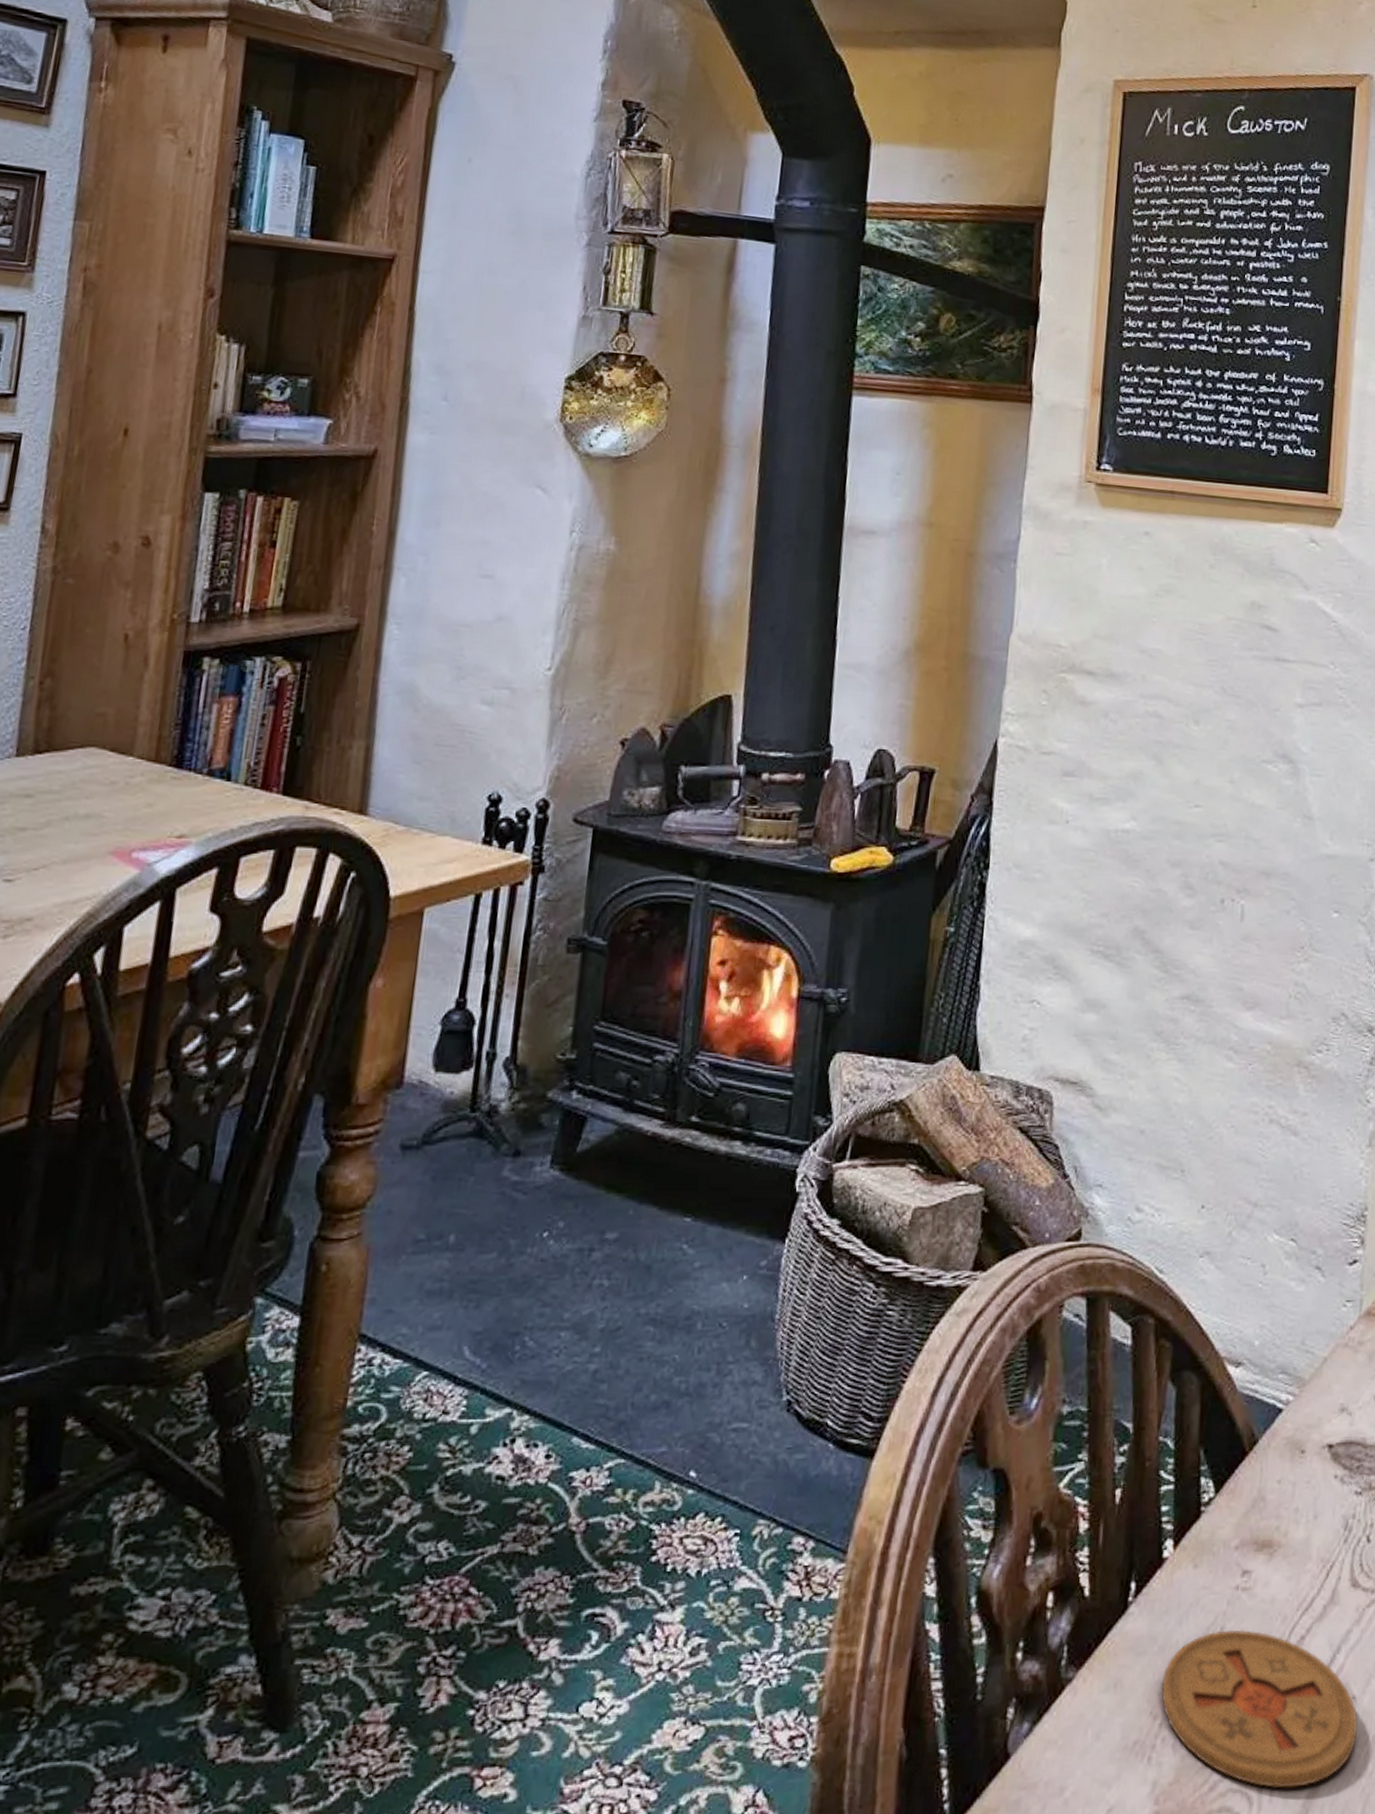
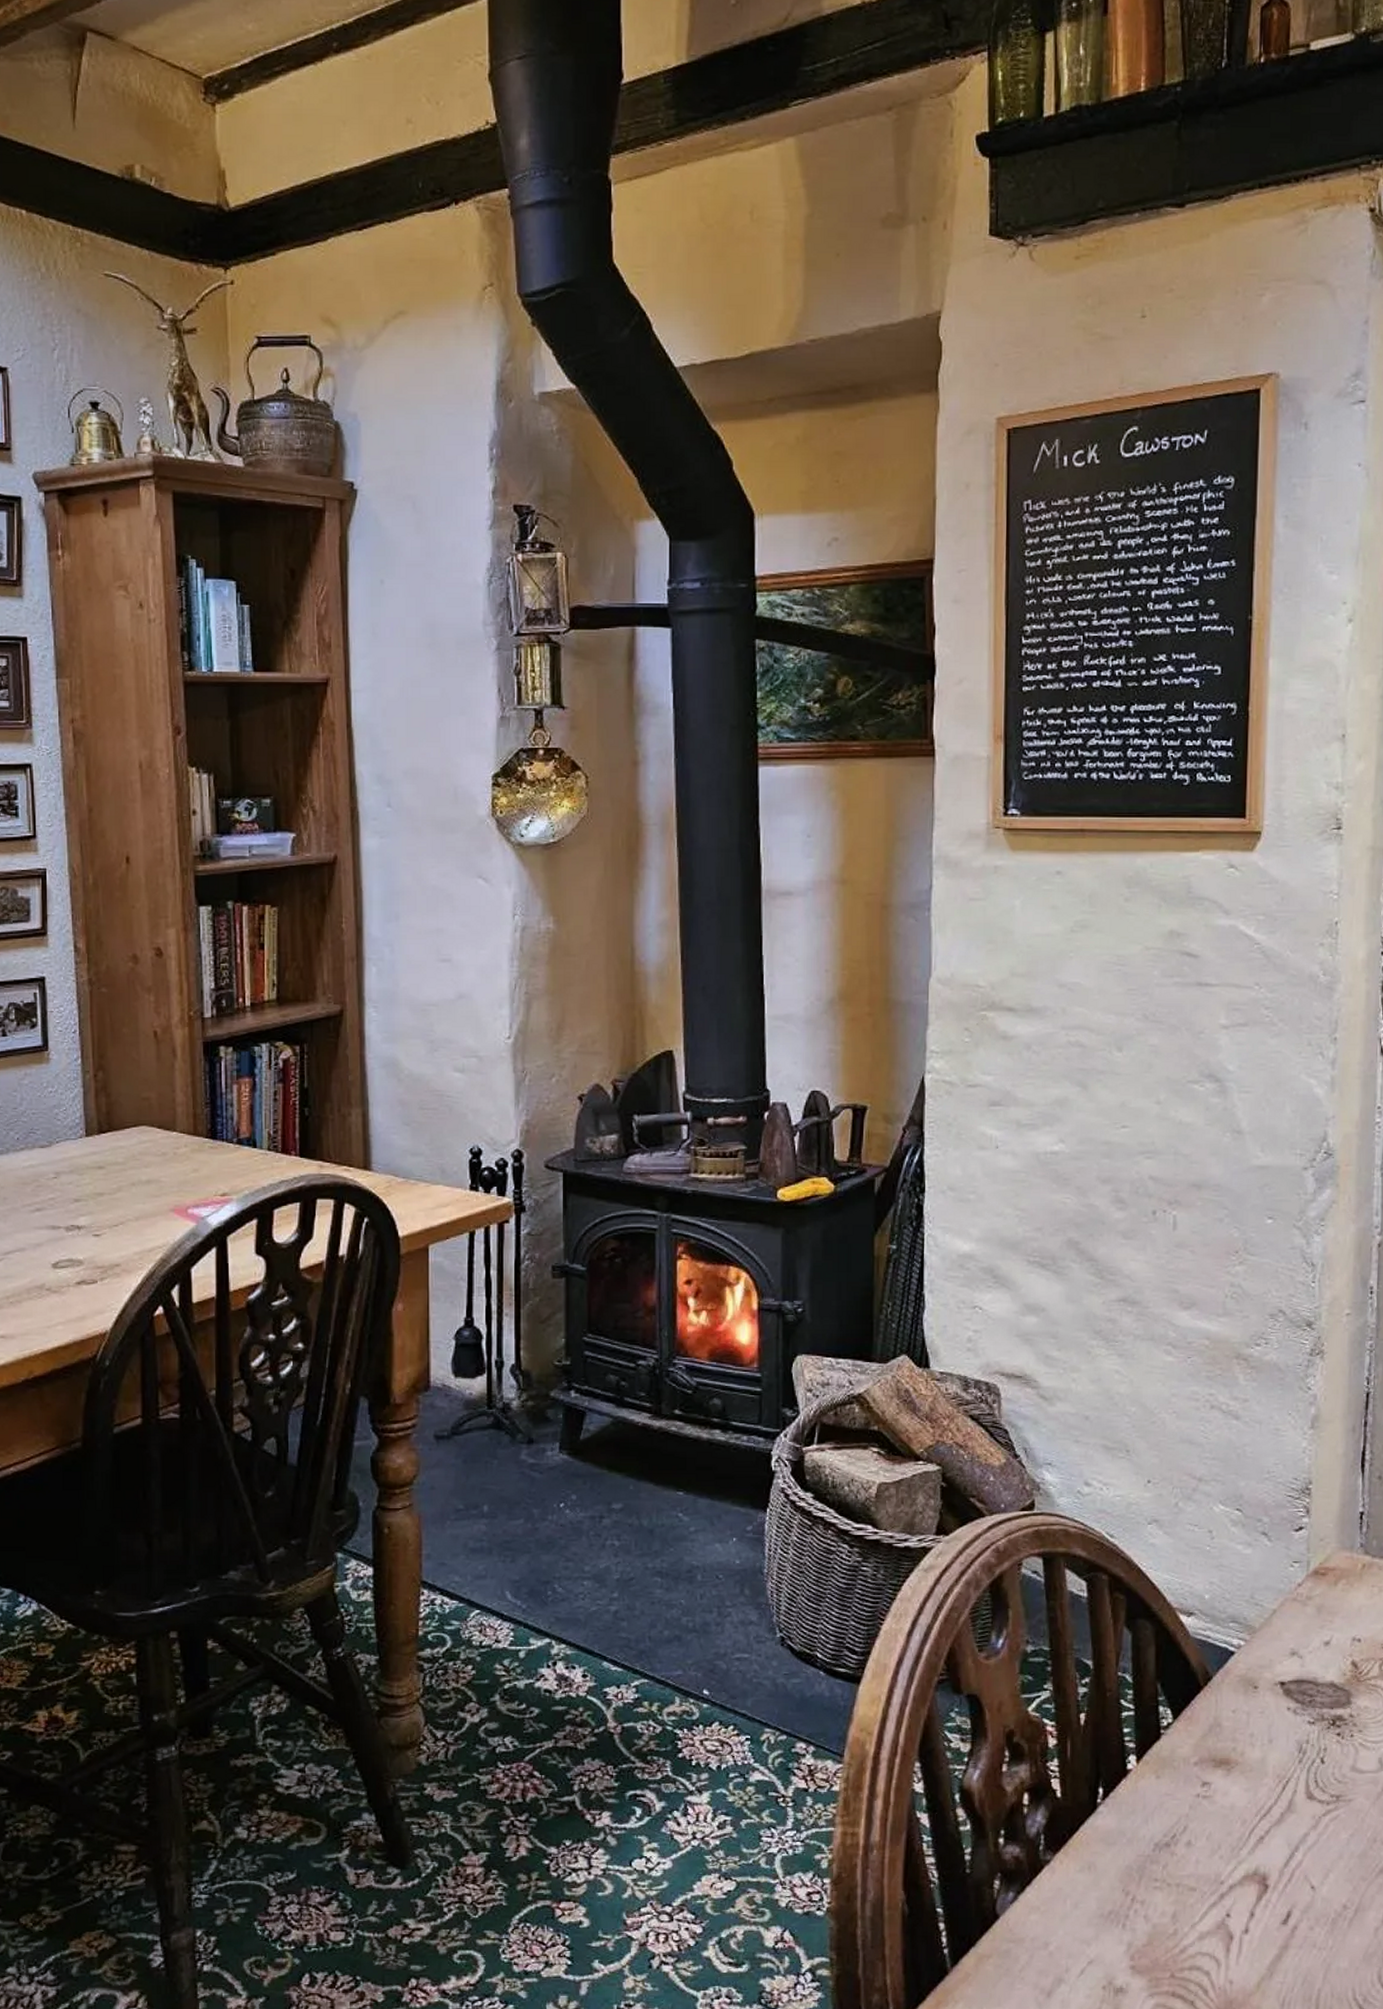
coaster: present [1161,1629,1358,1788] -> none [1132,1828,1317,1955]

